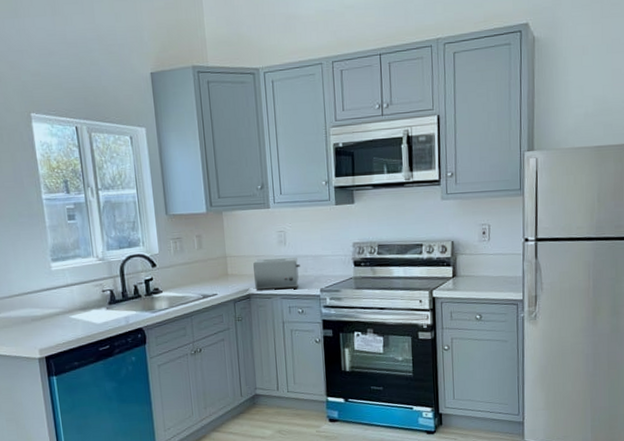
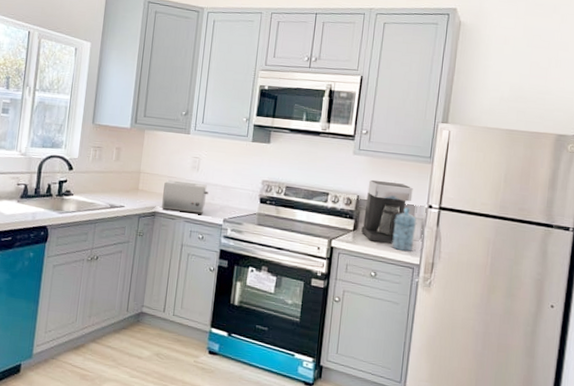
coffee maker: none [461,221,507,285] -> present [361,179,413,243]
canister: none [492,245,515,290] -> present [391,207,417,252]

